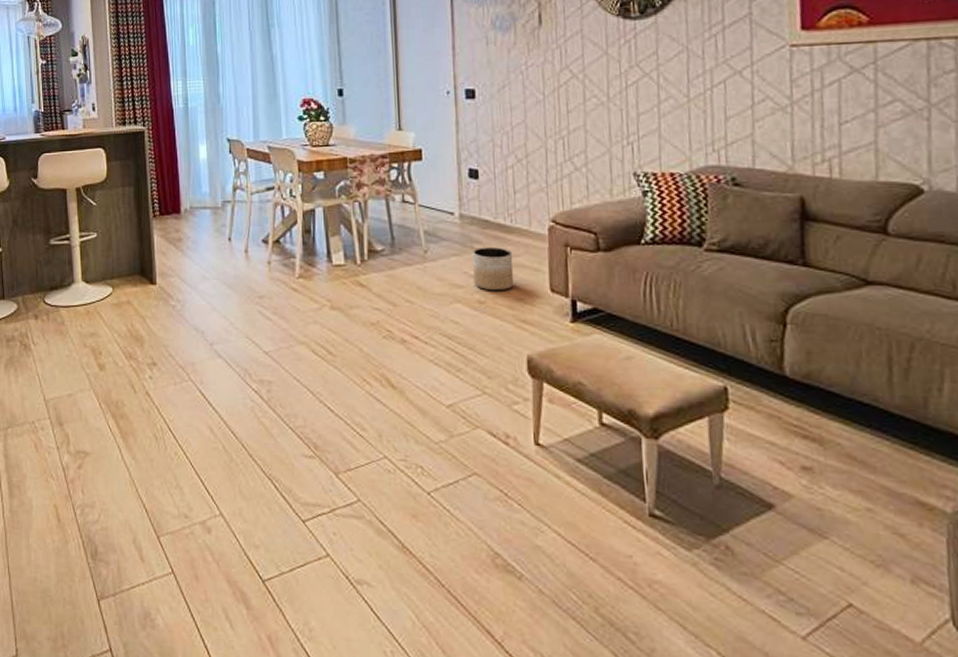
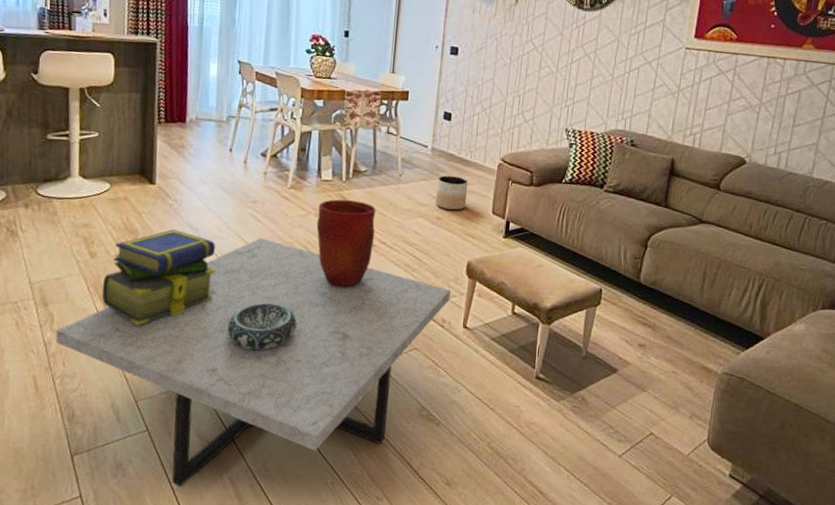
coffee table: none [73,338,511,645] -> present [55,237,451,486]
stack of books: none [113,333,229,446] -> present [101,228,216,325]
decorative bowl: none [247,416,325,476] -> present [227,302,297,351]
vase: none [332,286,405,395] -> present [316,199,376,287]

